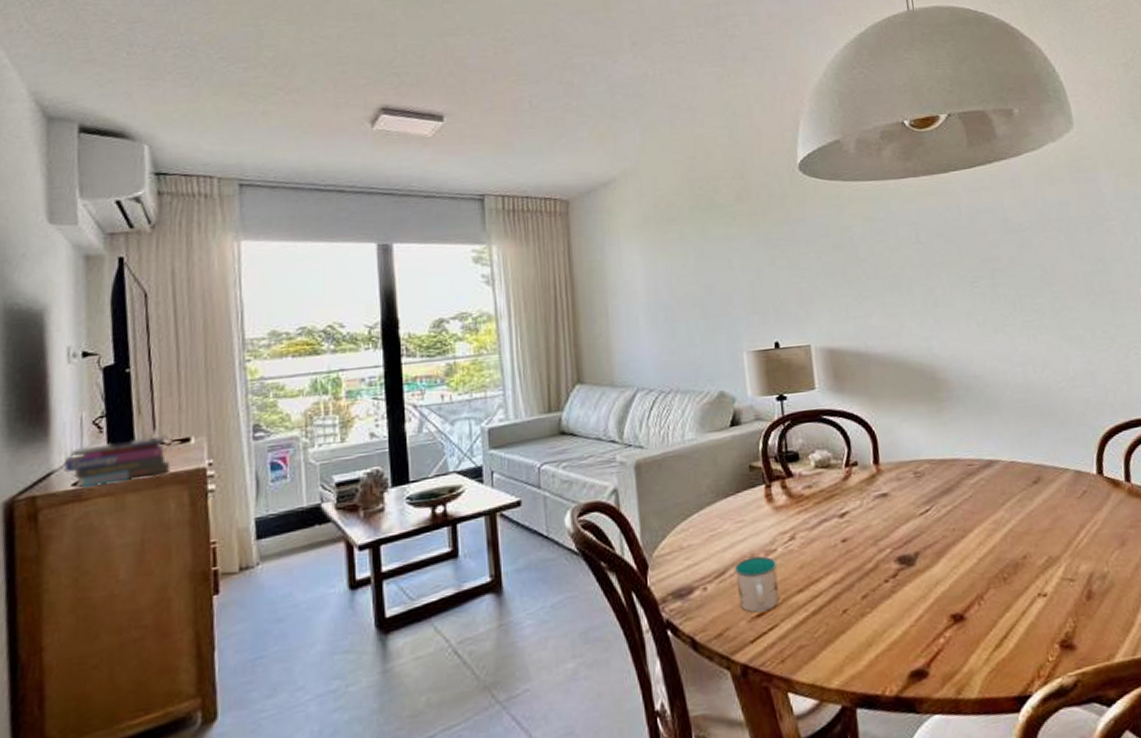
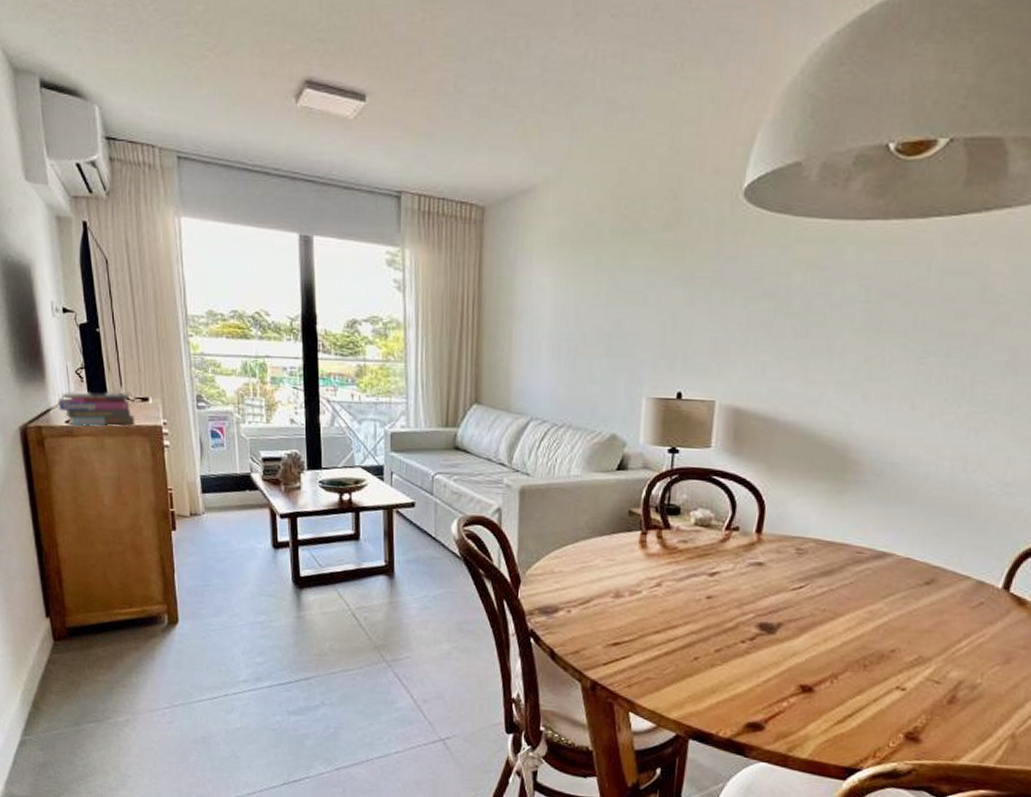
mug: present [734,556,780,613] -> none [597,593,640,642]

